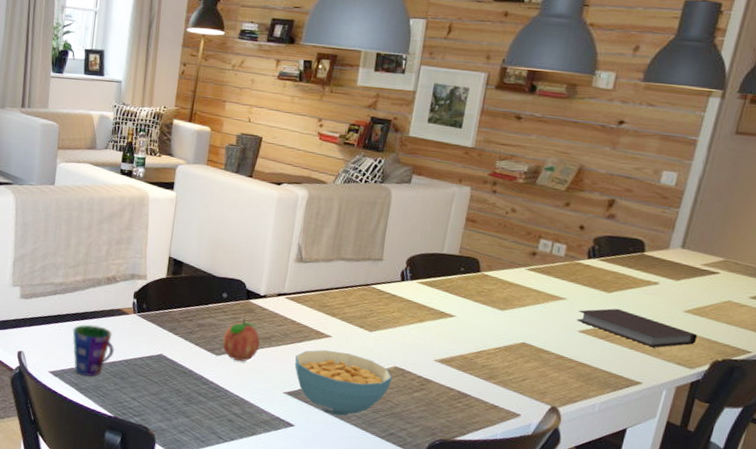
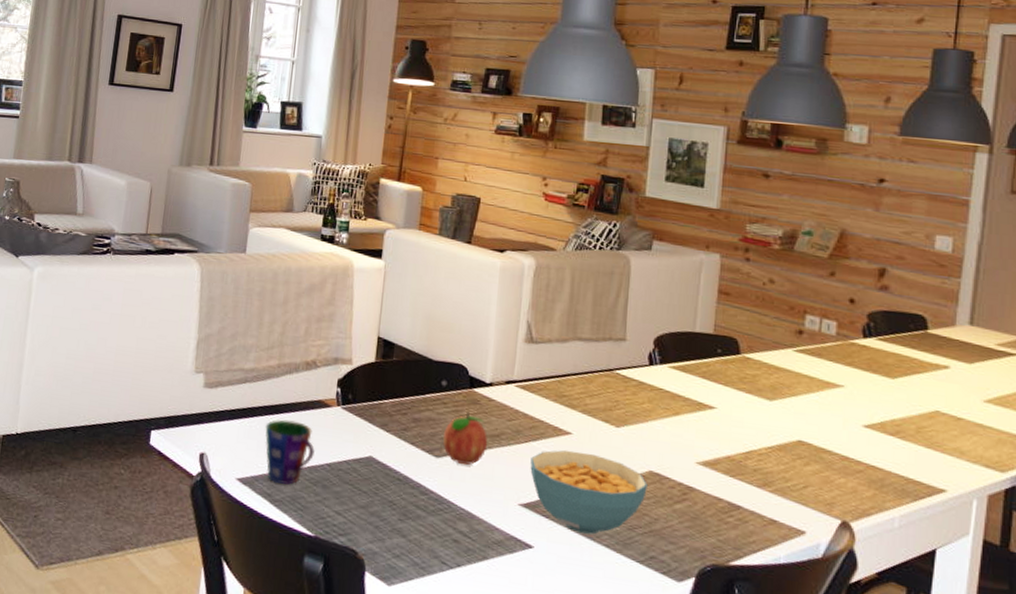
notebook: present [576,308,698,348] -> none [859,397,1004,447]

